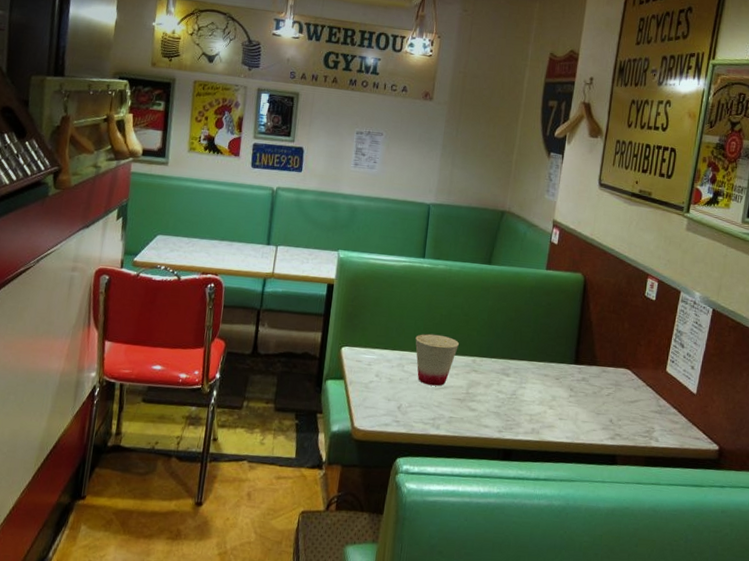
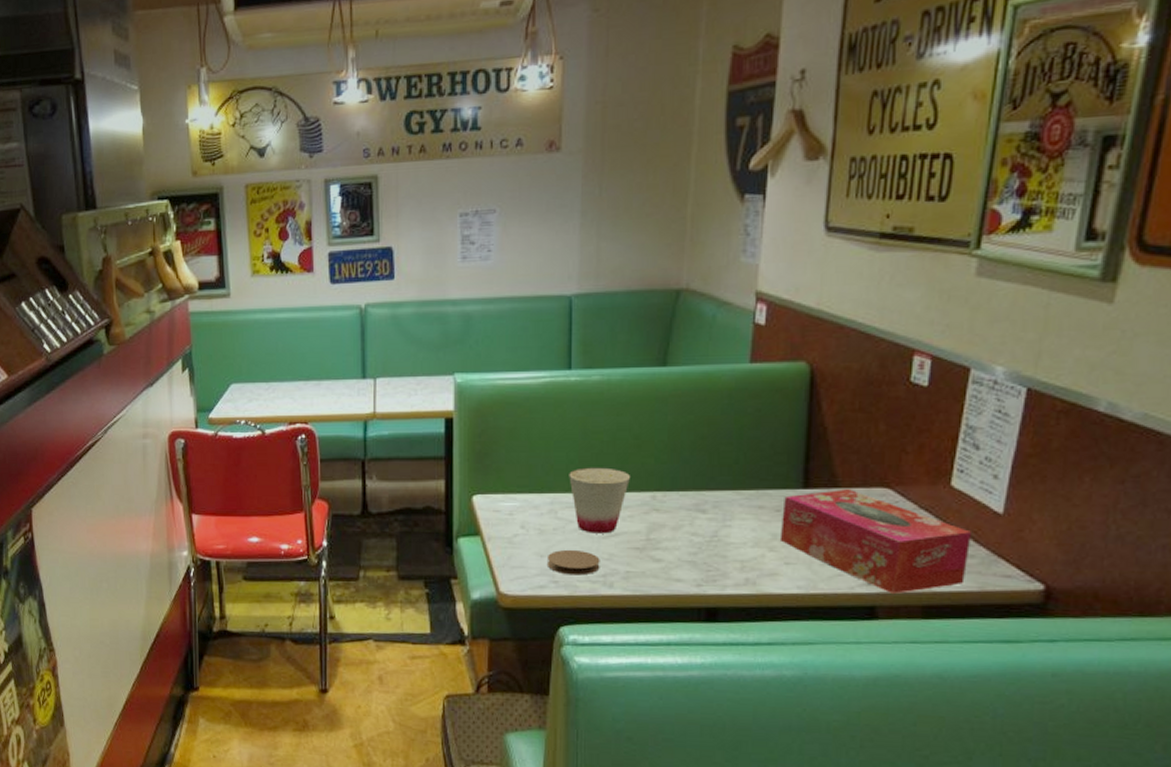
coaster: none [392,396,432,418] -> present [546,549,600,576]
tissue box: none [557,367,678,447] -> present [779,490,973,594]

